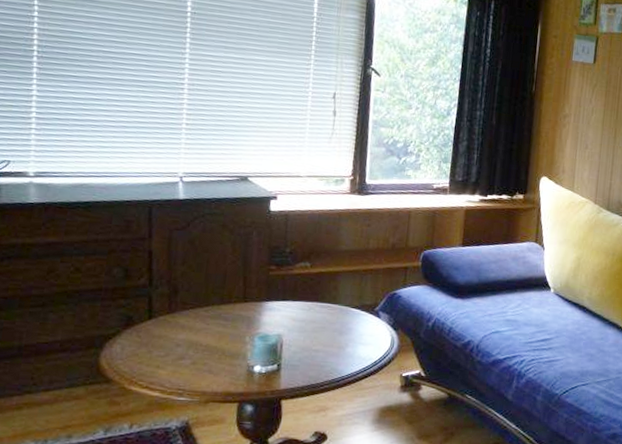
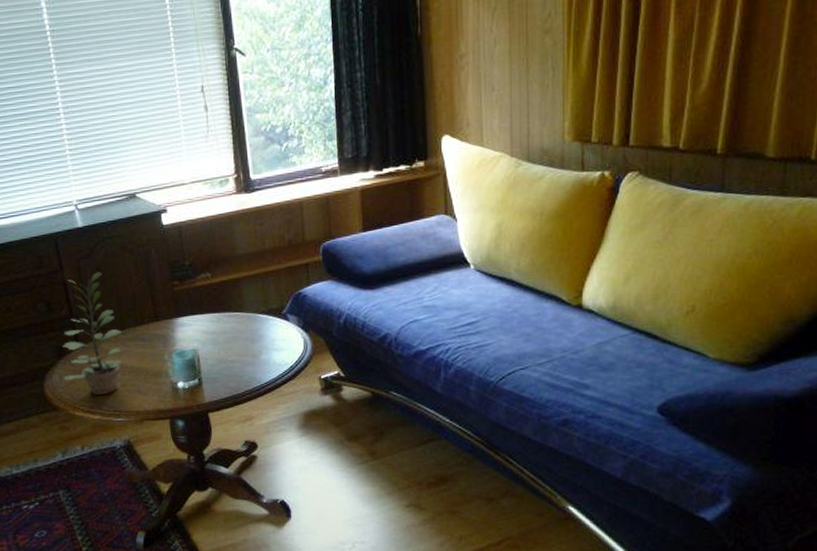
plant: none [125,245,203,371] -> present [63,272,122,395]

